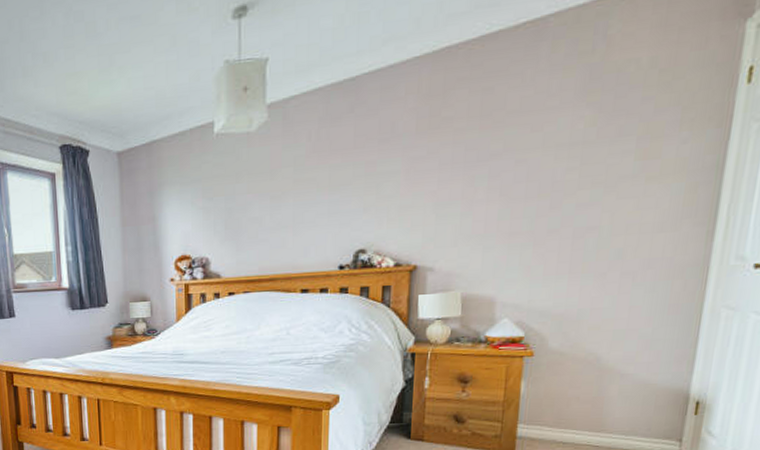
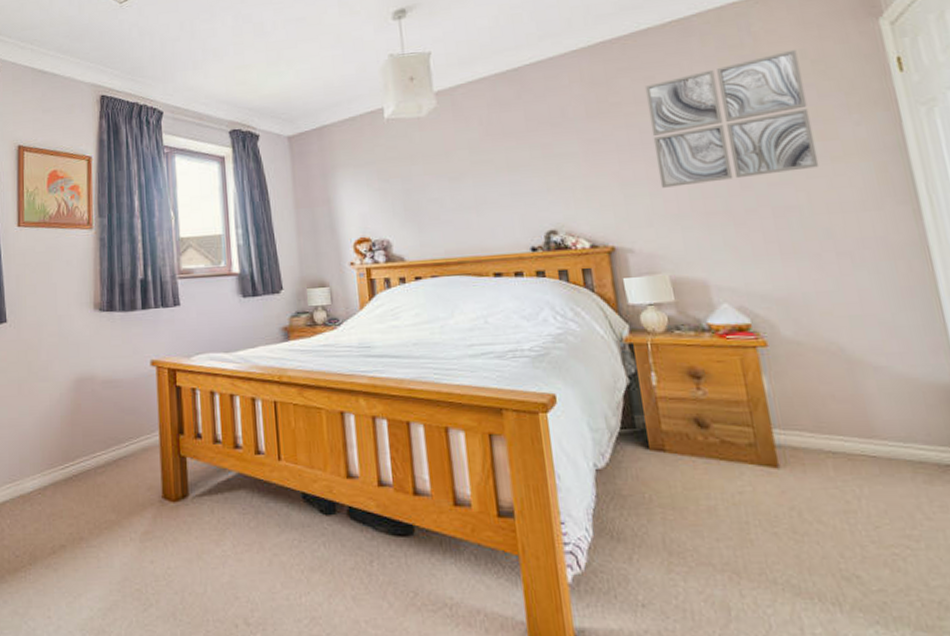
wall art: none [473,56,648,208] -> present [644,49,819,188]

